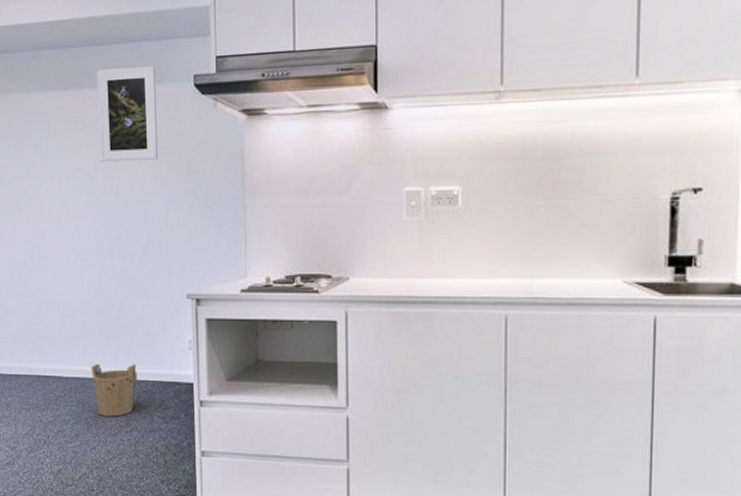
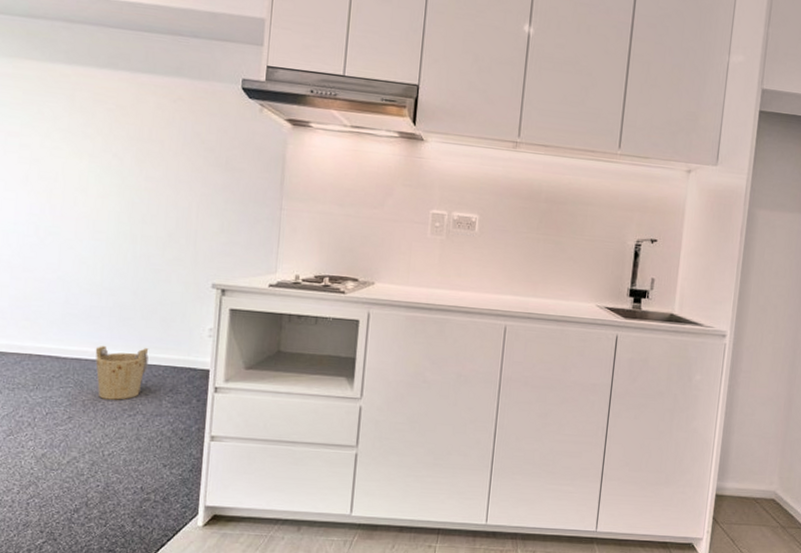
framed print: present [96,66,159,163] -> none [132,55,202,152]

